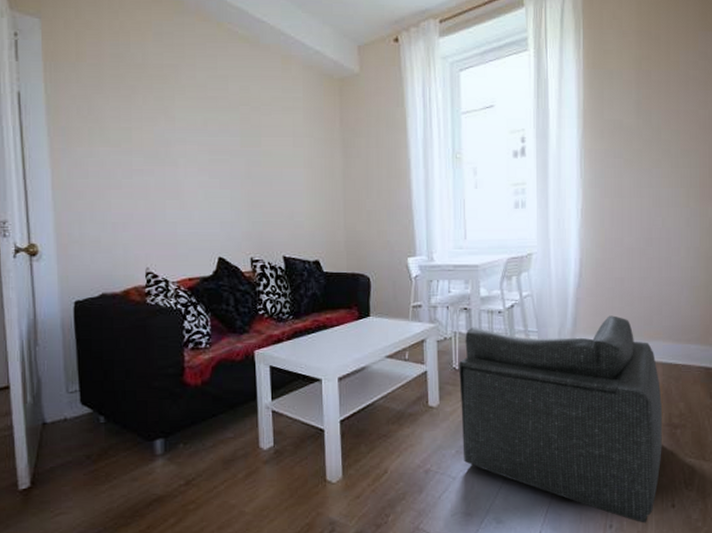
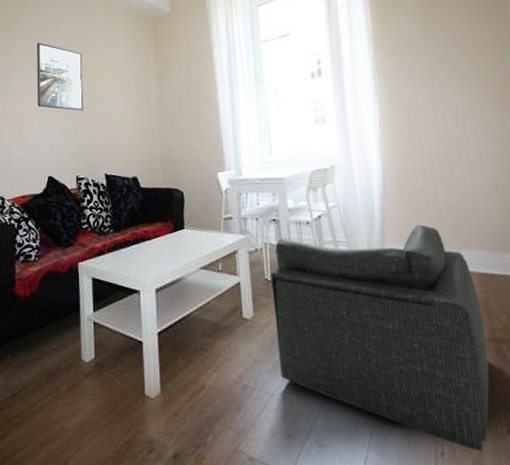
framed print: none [199,101,258,184] -> present [36,42,84,111]

